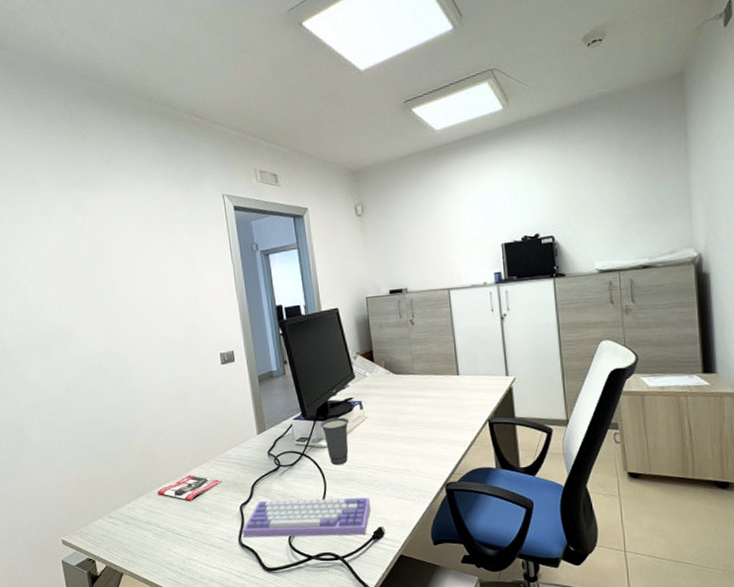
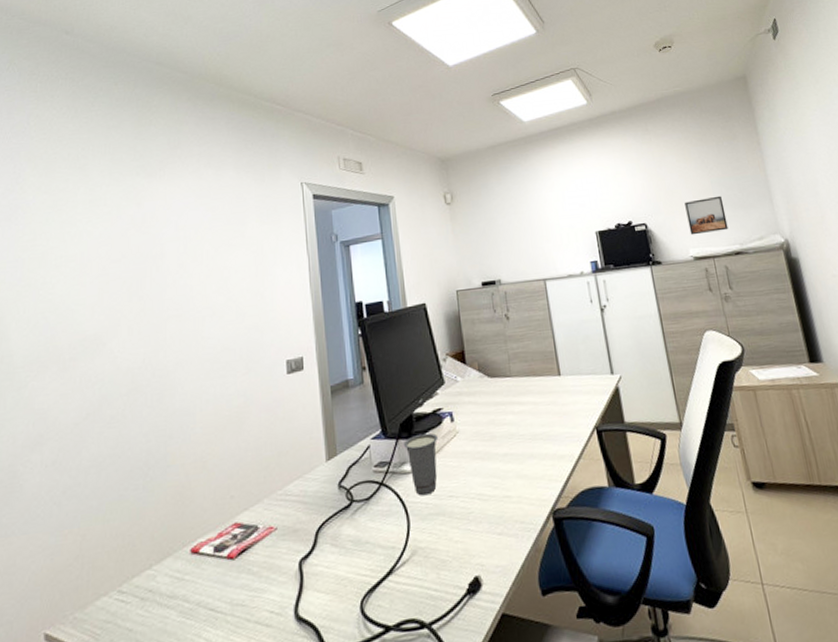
keyboard: present [242,497,371,537] -> none [300,536,465,607]
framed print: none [596,207,639,248] -> present [684,195,729,235]

